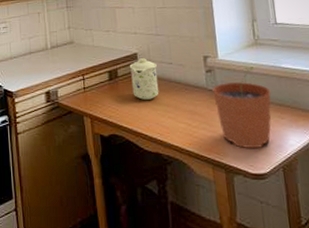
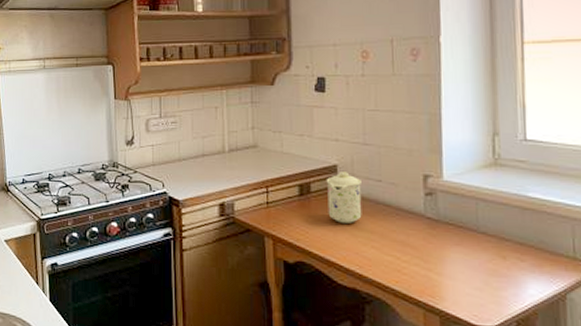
plant pot: present [212,67,271,148] -> none [432,192,510,295]

